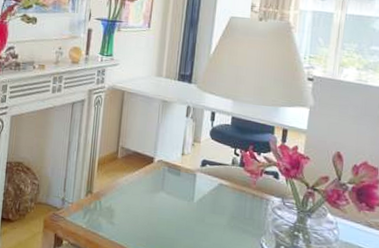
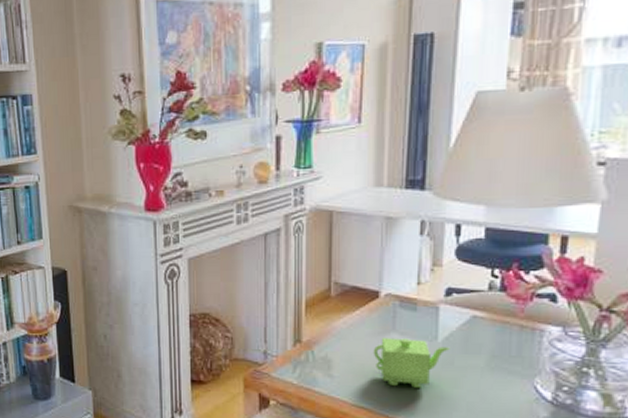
teapot: none [145,195,202,239] -> present [373,338,450,388]

